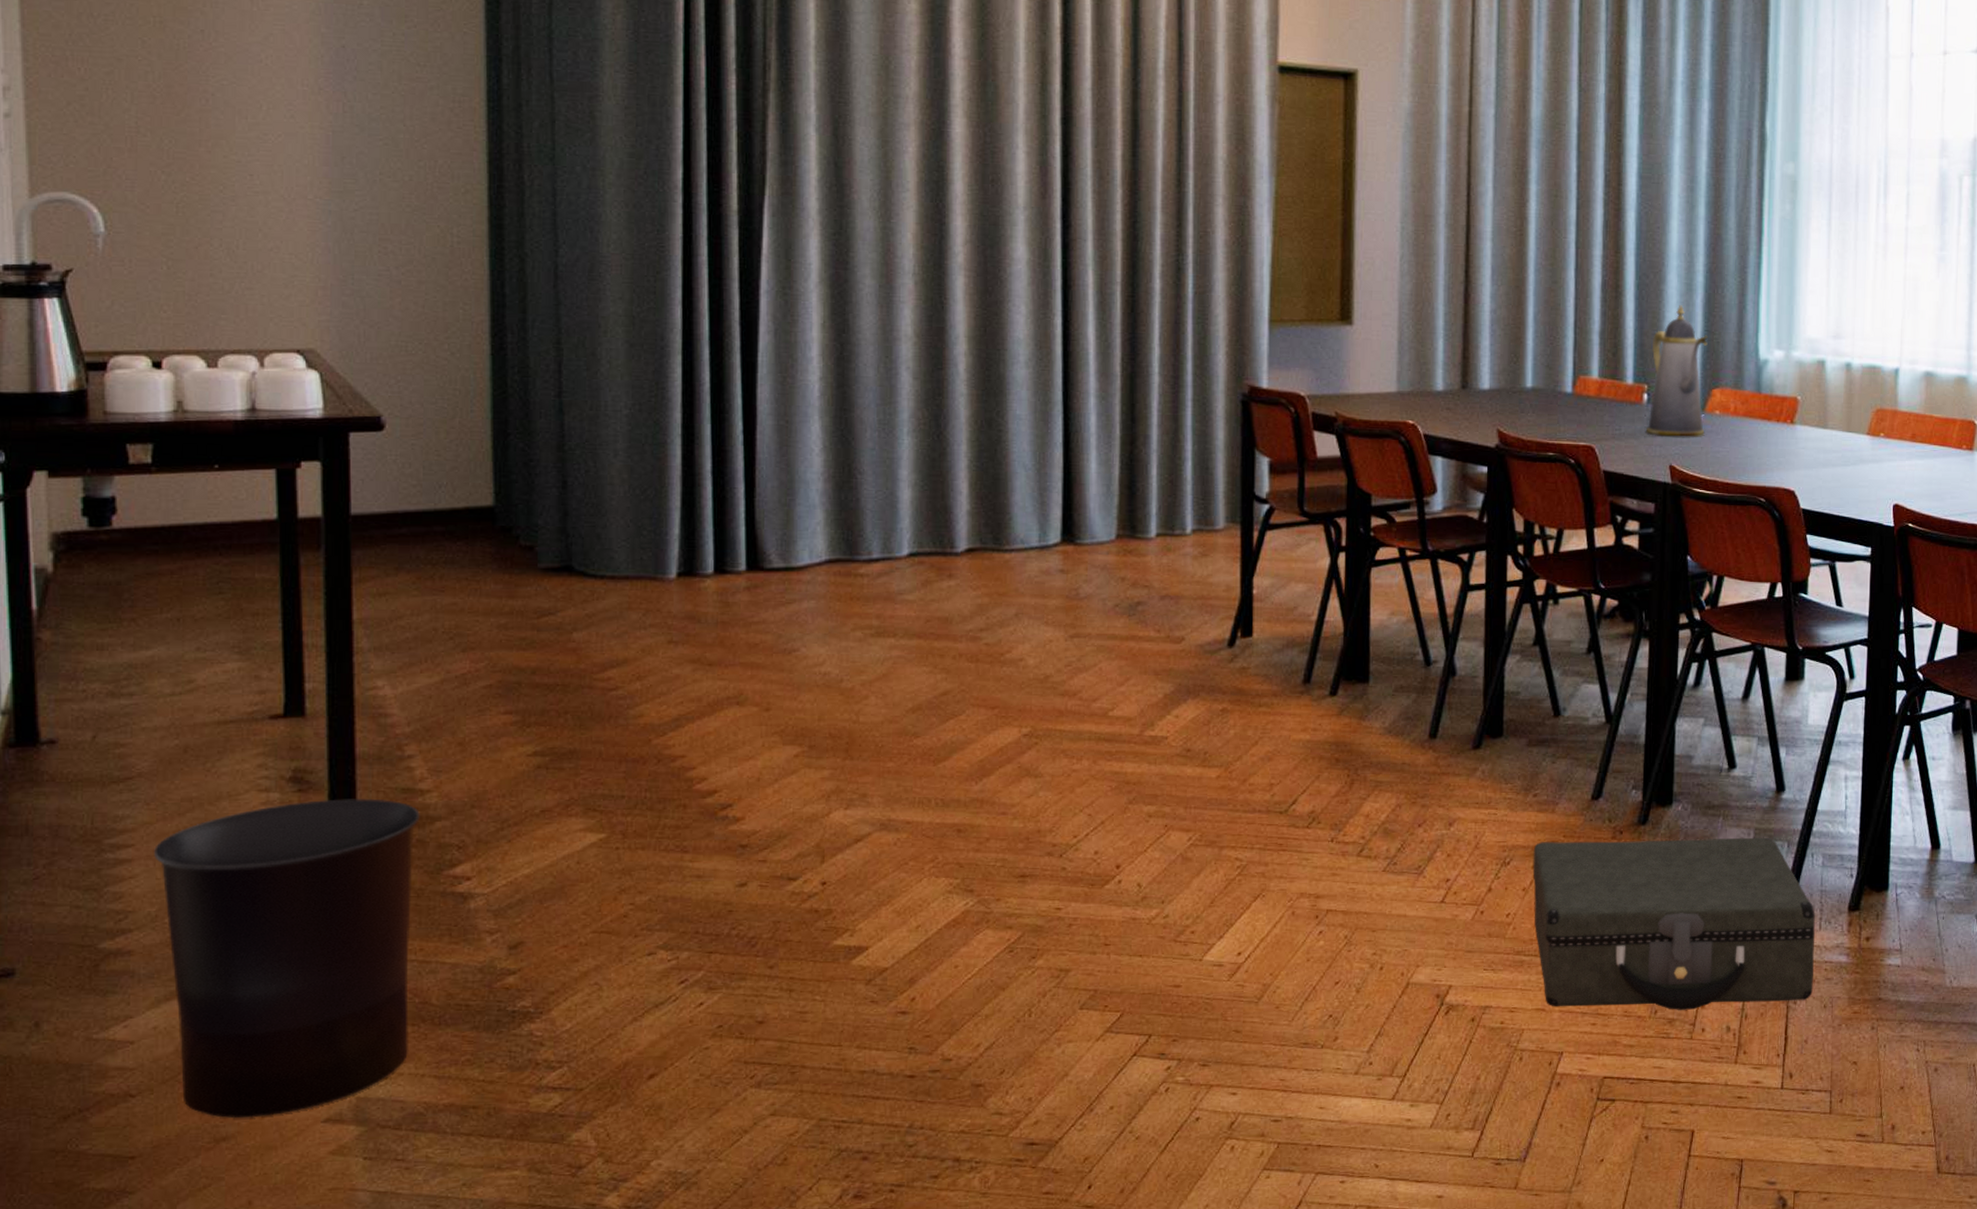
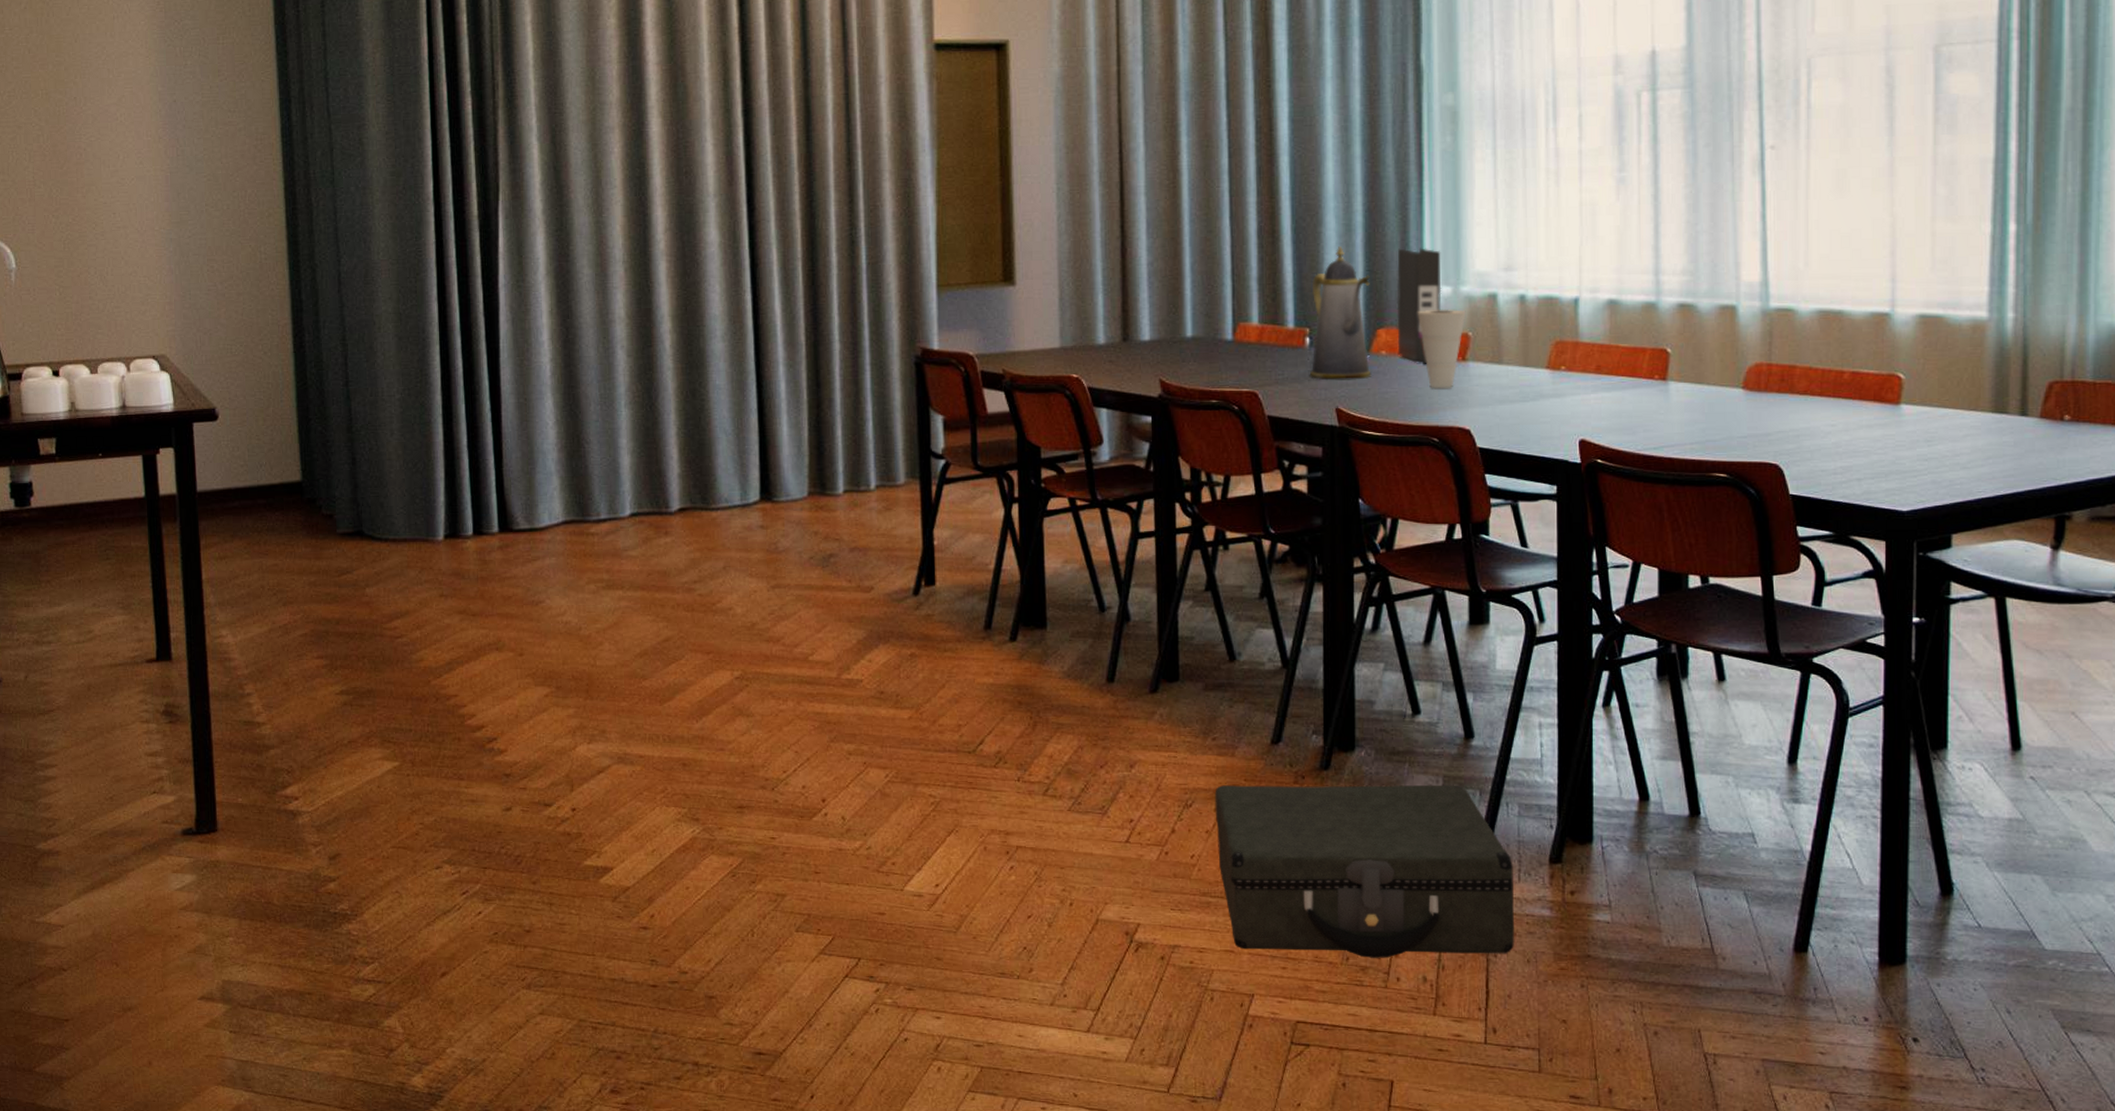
waste bin: present [154,798,421,1118] -> none [71,729,259,993]
binder: none [1730,311,1776,425] -> present [1396,248,1442,364]
cup: none [1750,372,1796,452] -> present [1417,309,1466,391]

